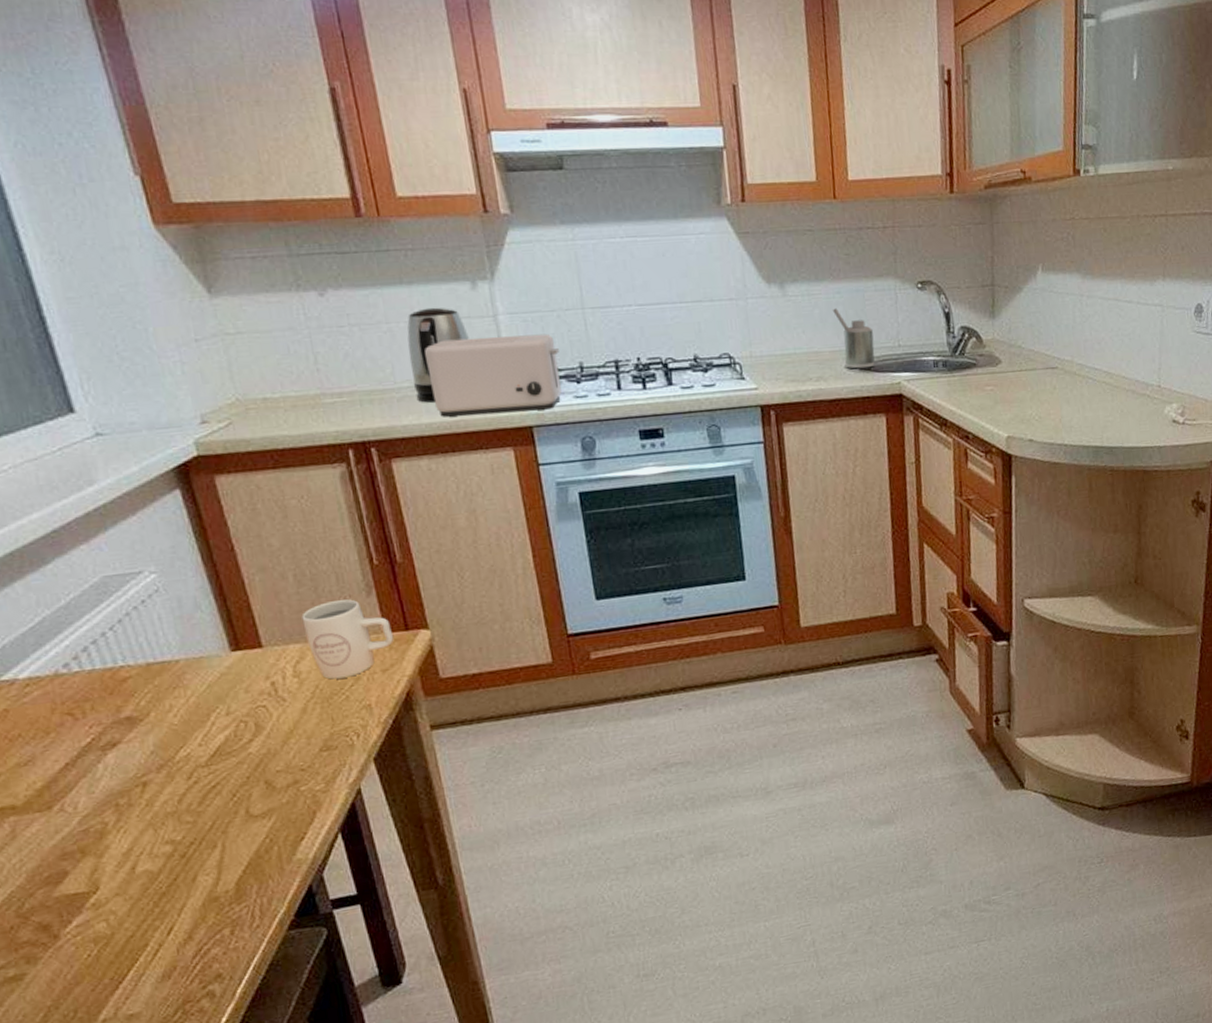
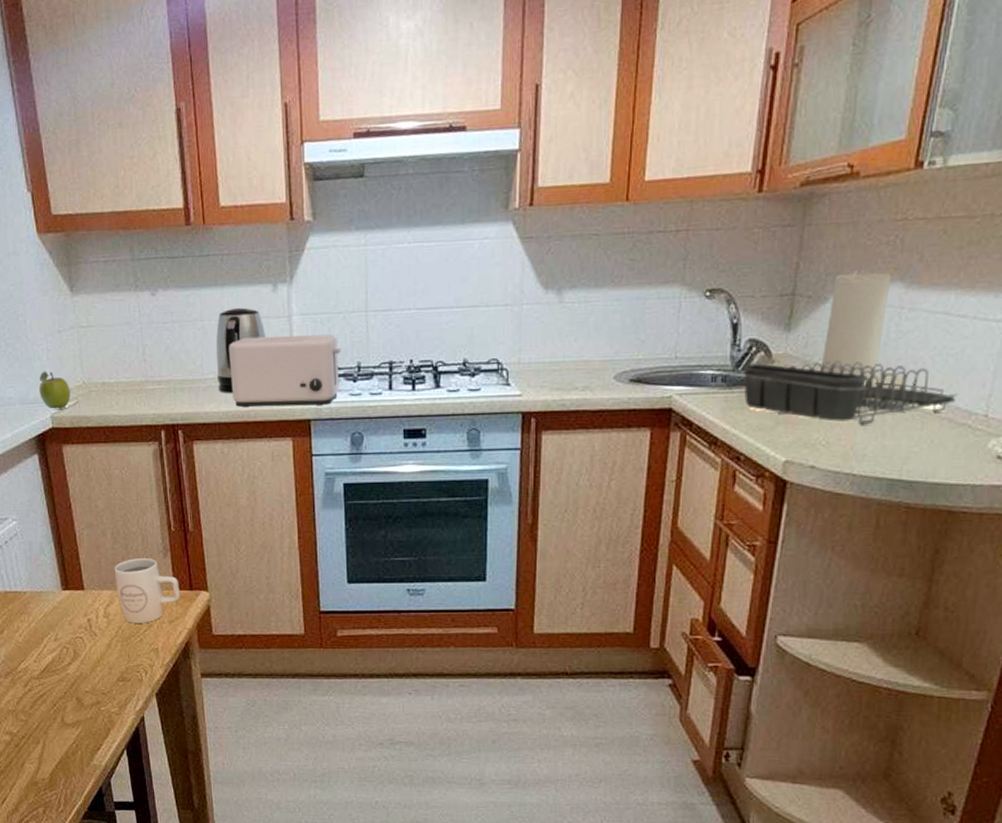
fruit: none [173,388,221,434] -> present [39,371,71,409]
soap dispenser: present [833,308,875,369] -> none [609,316,650,380]
dish rack: none [958,342,1136,400] -> present [741,359,959,425]
paper towel: none [1024,265,1096,367] -> present [821,272,908,389]

